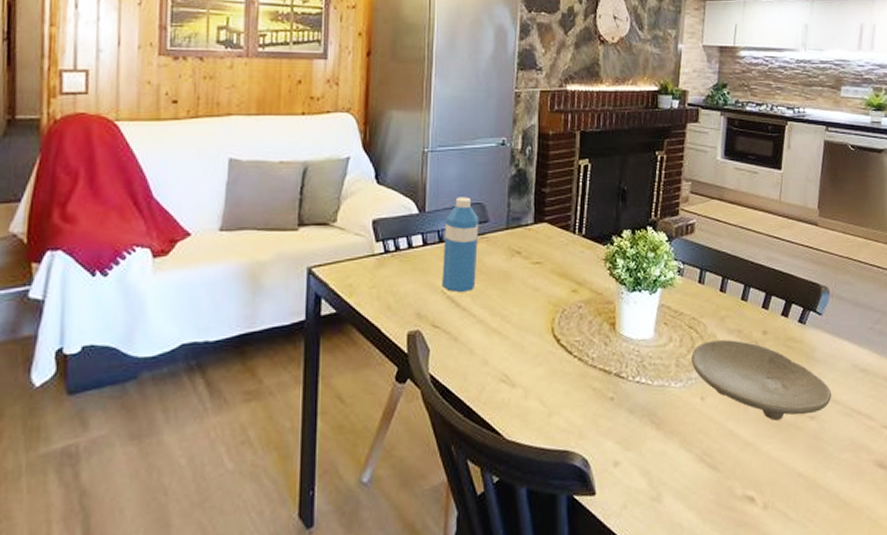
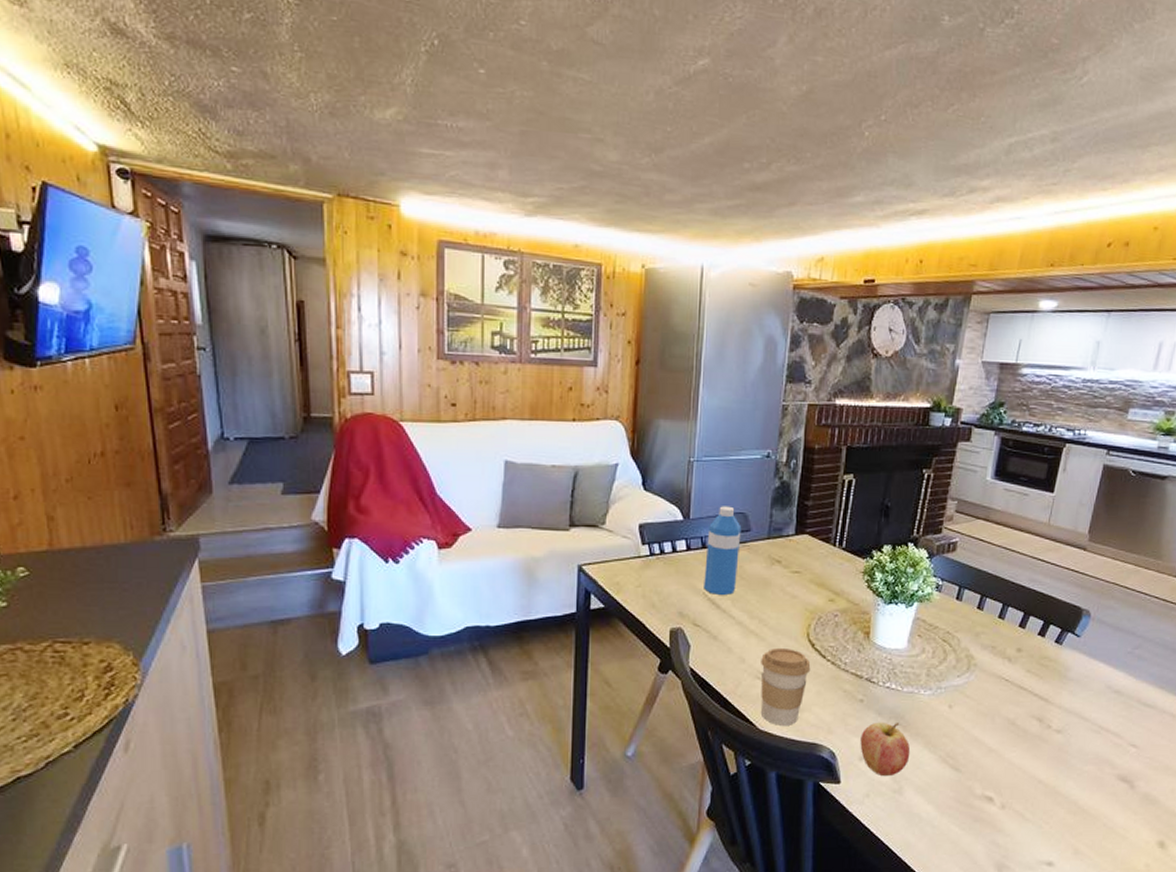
coffee cup: none [505,346,557,433] -> present [761,649,811,725]
fruit: none [613,420,666,483] -> present [860,722,911,777]
bowl: present [691,340,832,421] -> none [942,655,1082,731]

